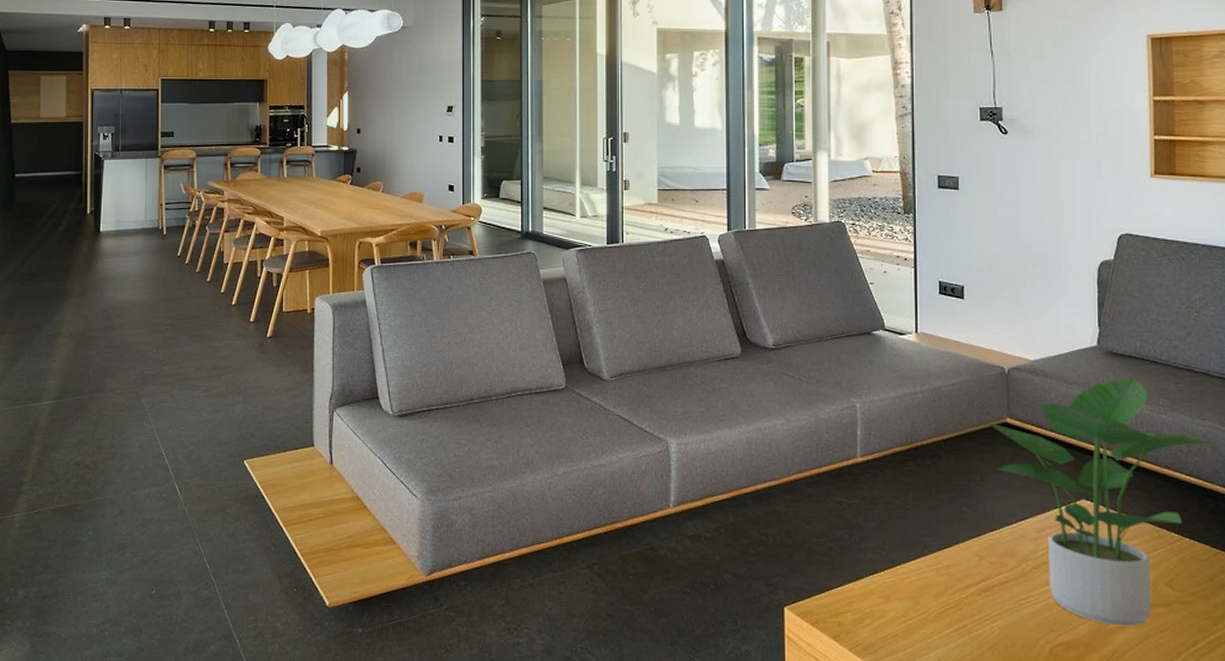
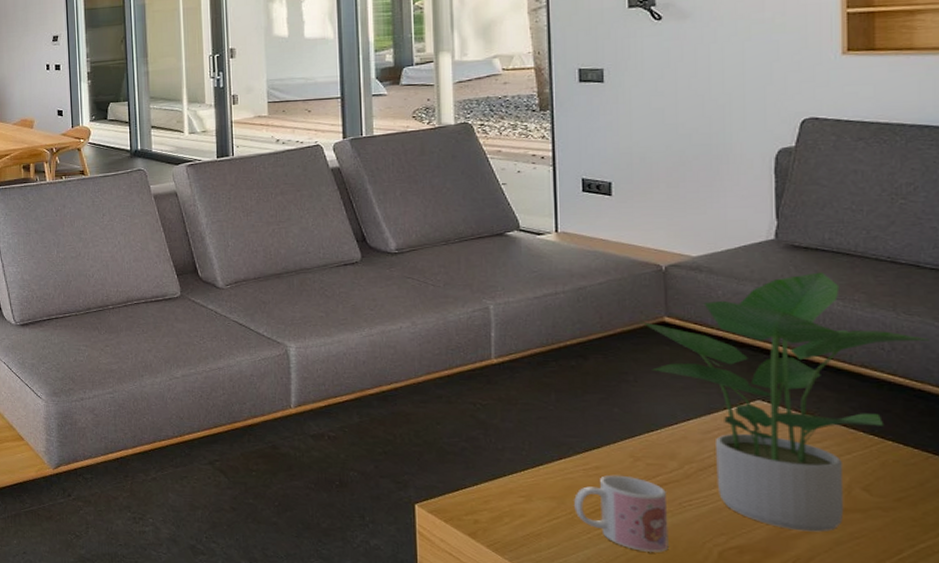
mug: none [926,573,1008,652] -> present [573,474,669,553]

